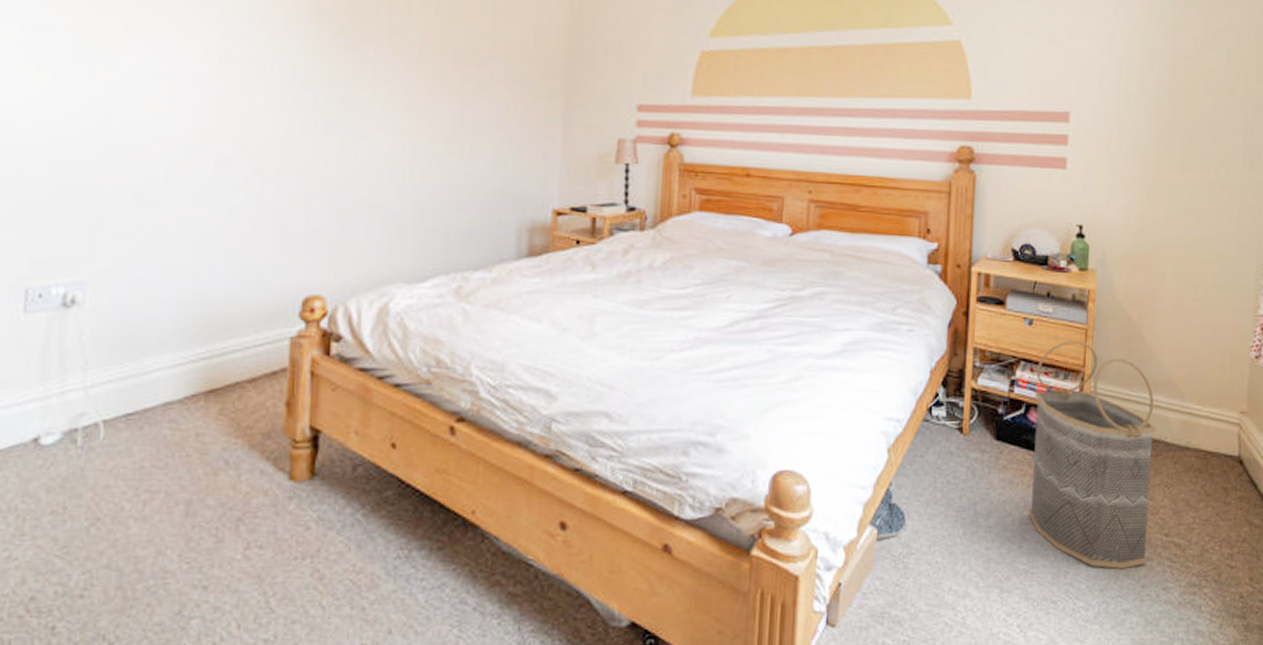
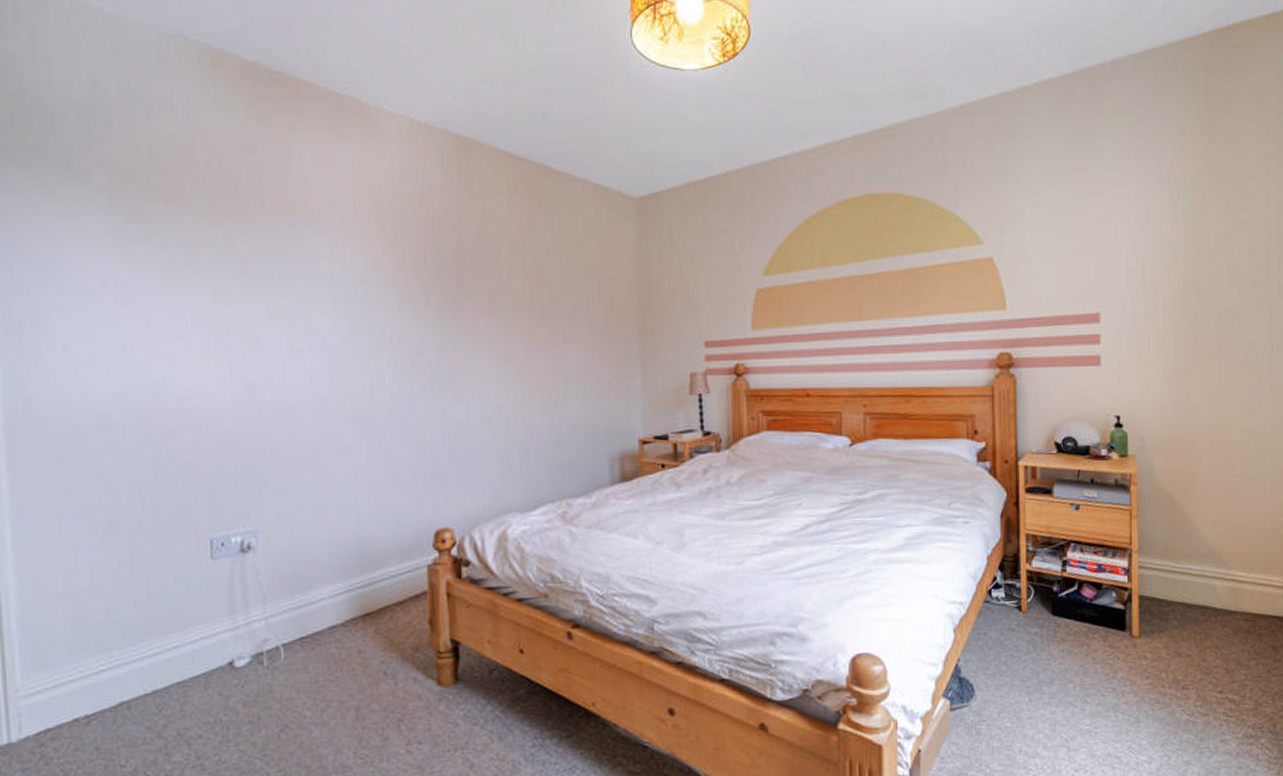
basket: present [1028,340,1156,569] -> none [1086,521,1204,725]

